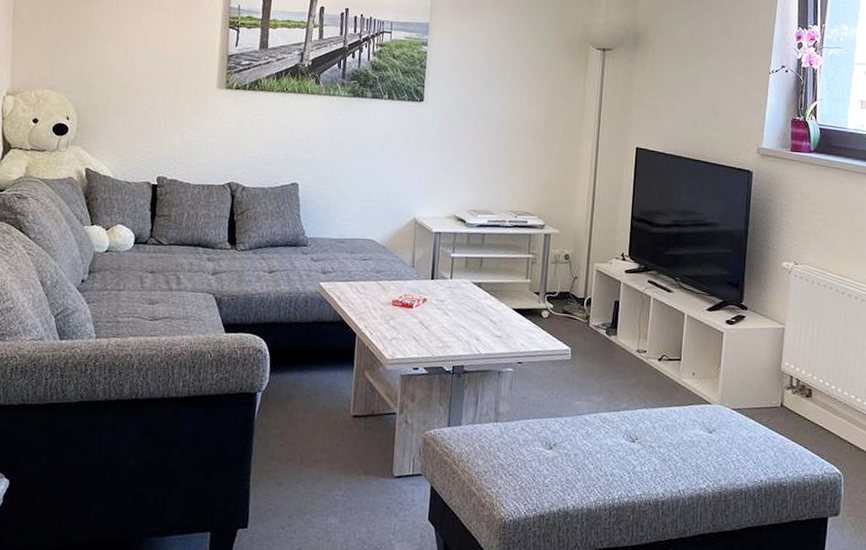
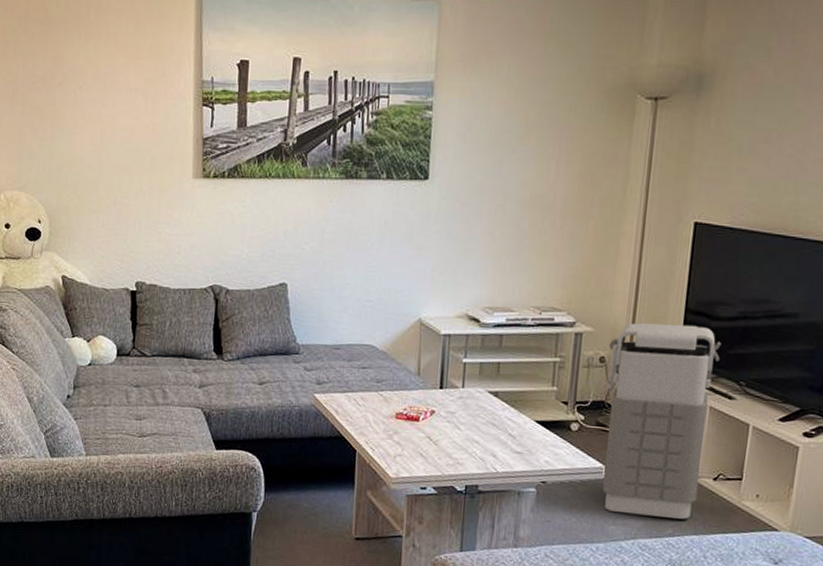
grenade: none [569,227,661,395] -> present [602,323,722,519]

